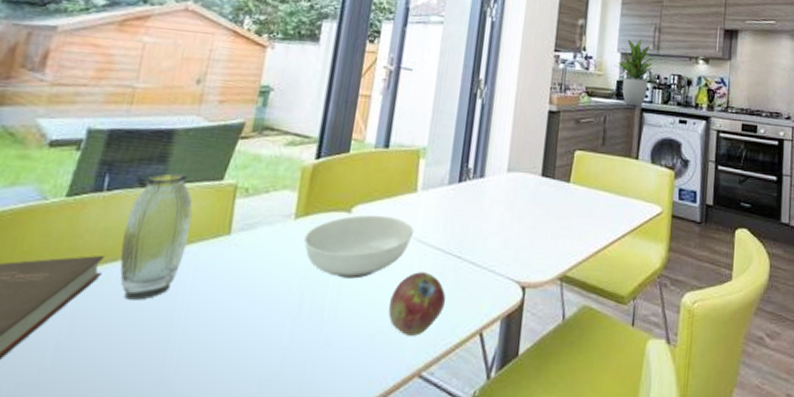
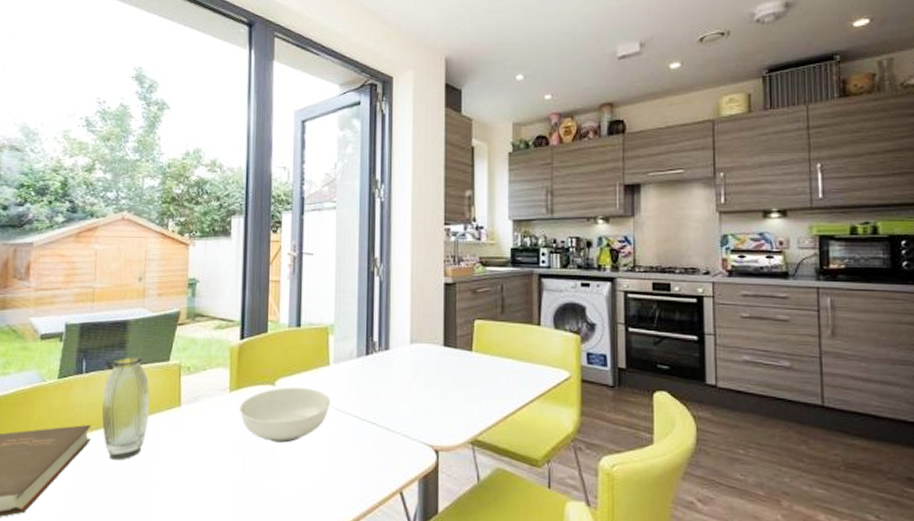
fruit: present [388,272,446,336] -> none [317,437,366,493]
potted plant: present [614,39,655,107] -> none [506,204,549,273]

